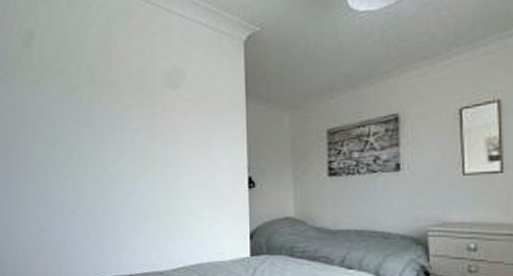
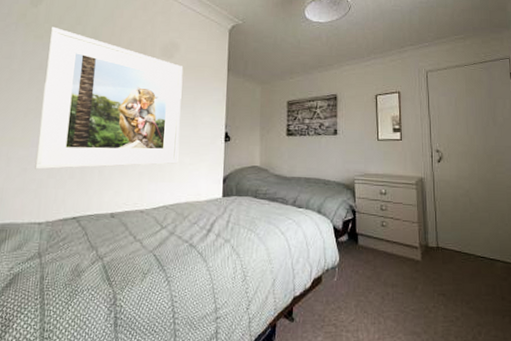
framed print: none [45,68,196,229] -> present [34,26,184,170]

